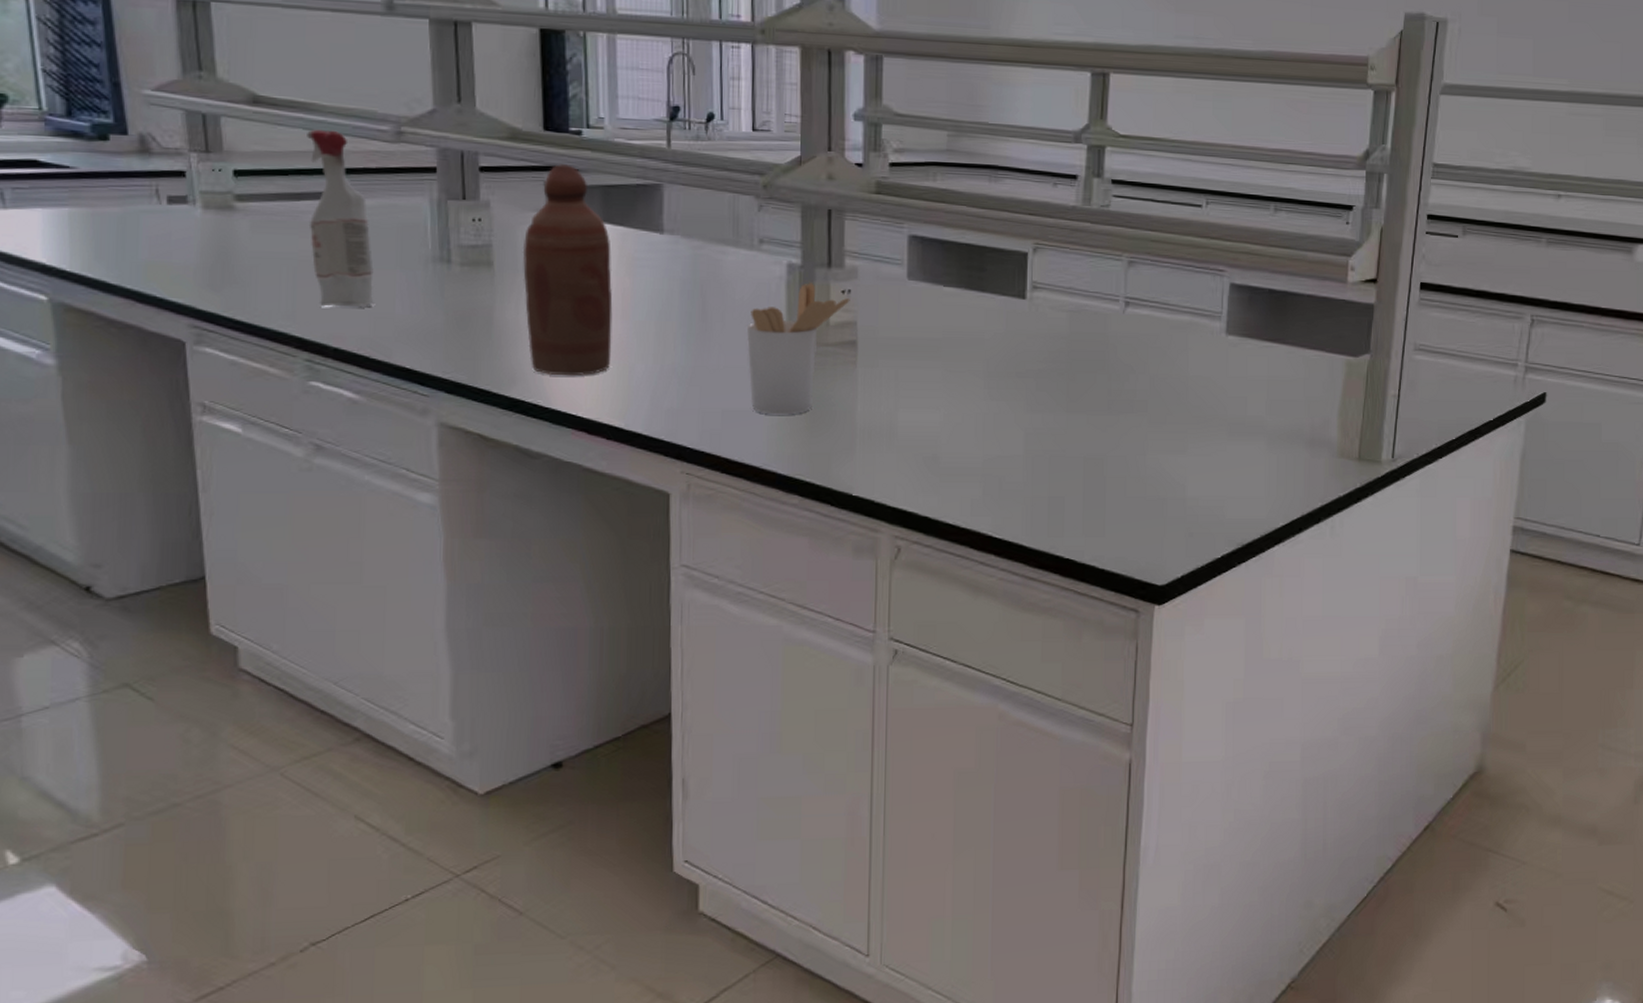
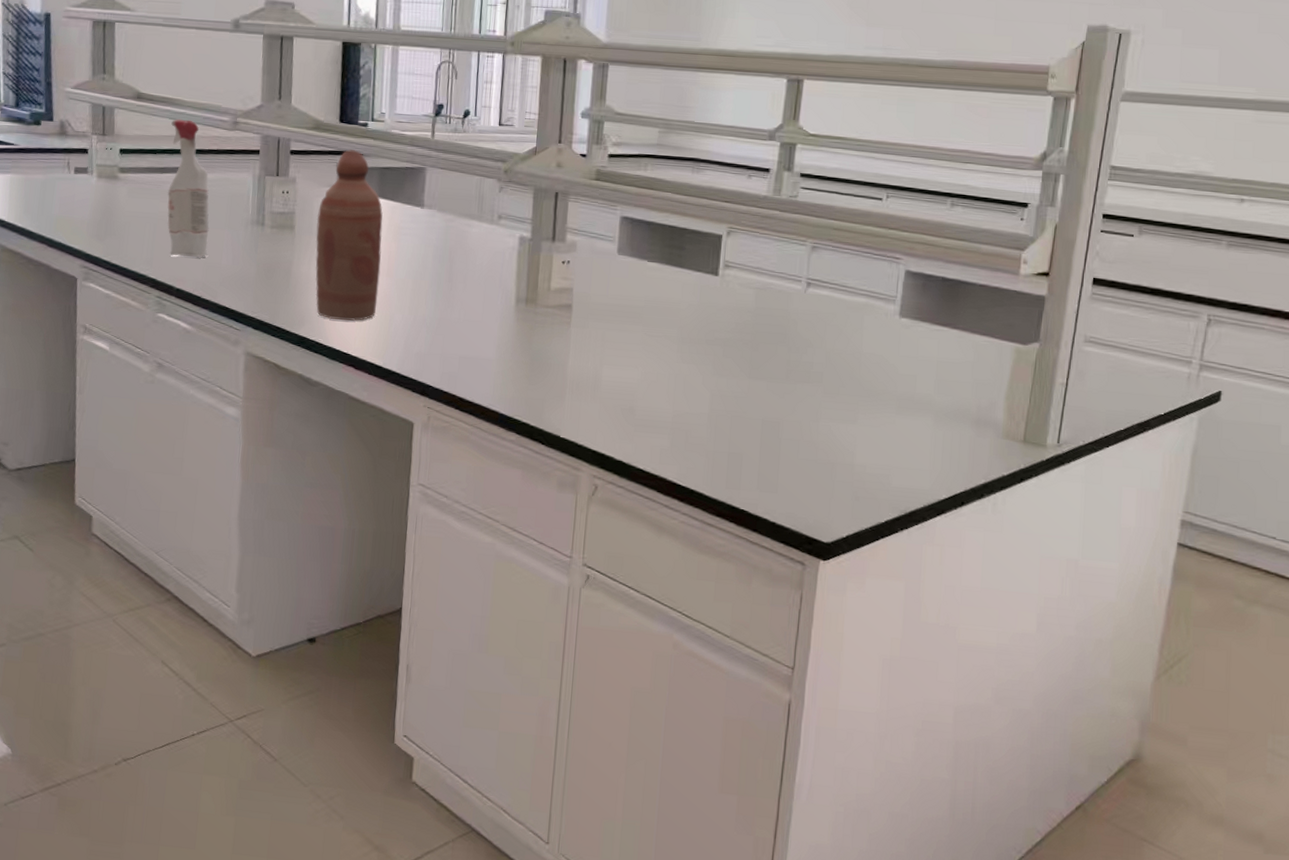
utensil holder: present [746,283,850,415] -> none [482,253,569,364]

